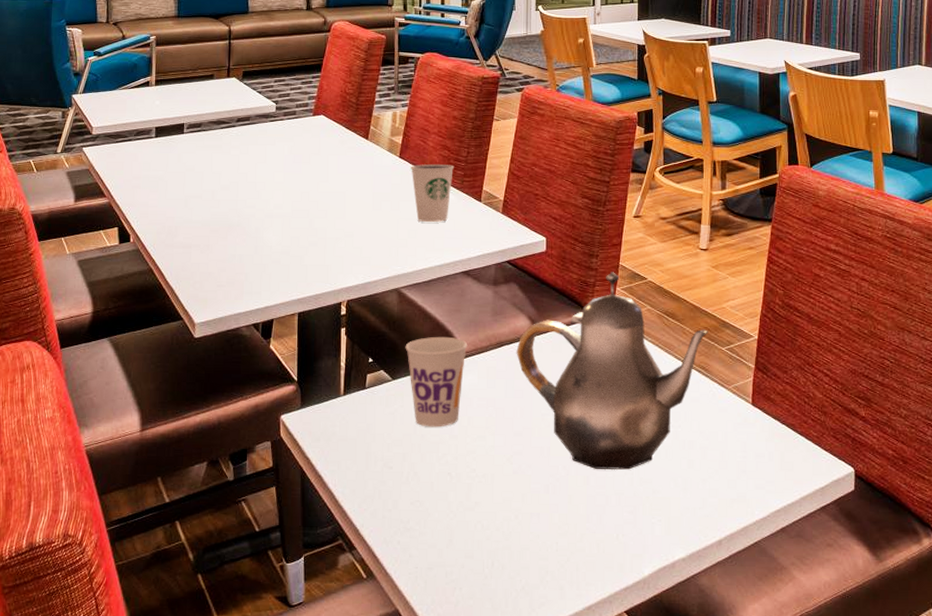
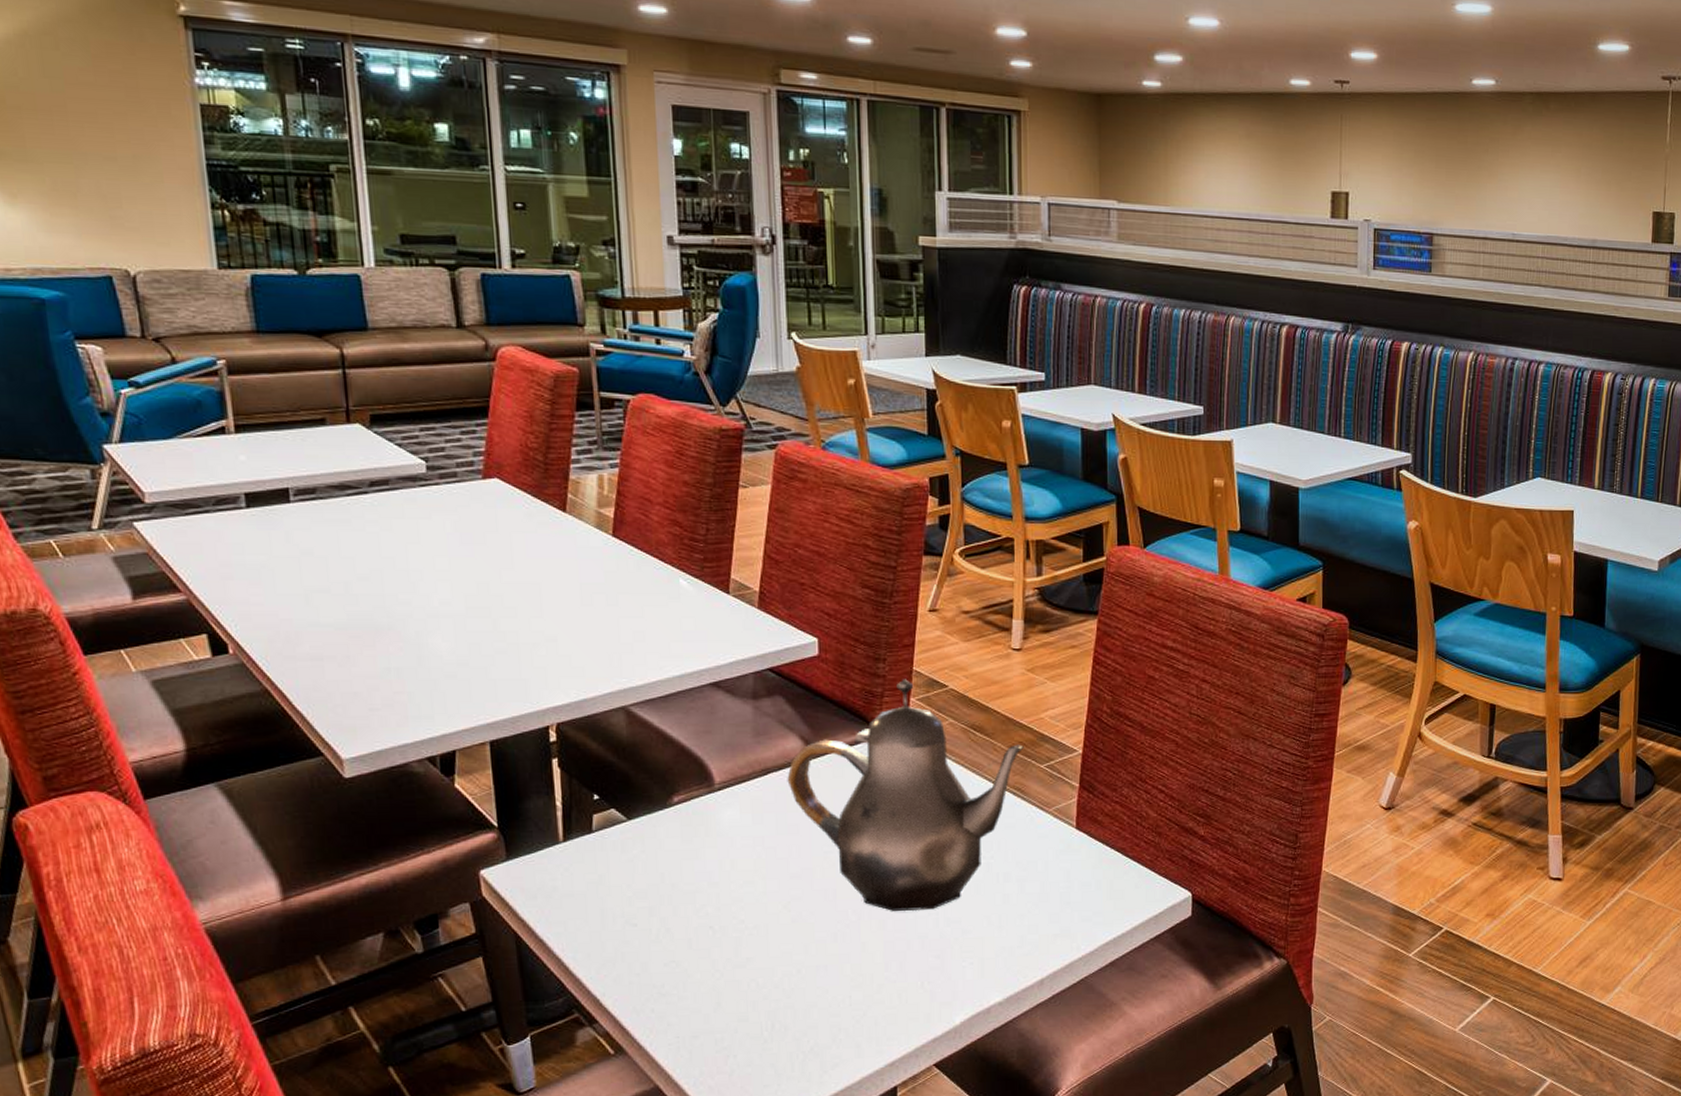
cup: present [405,336,468,427] -> none [641,764,724,875]
dixie cup: present [411,164,454,222] -> none [629,545,689,620]

